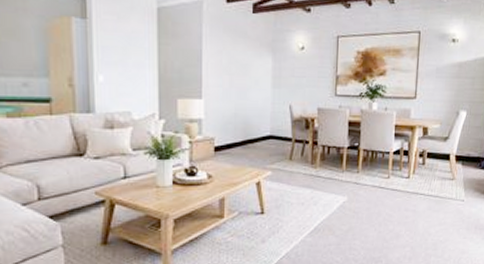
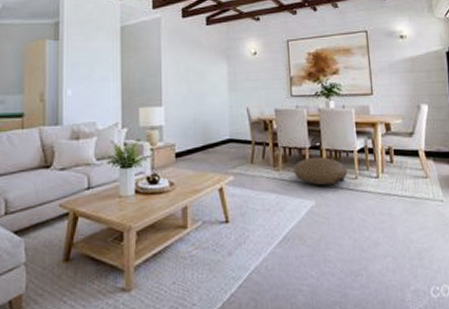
pouf: none [330,156,382,184] -> present [294,156,348,186]

